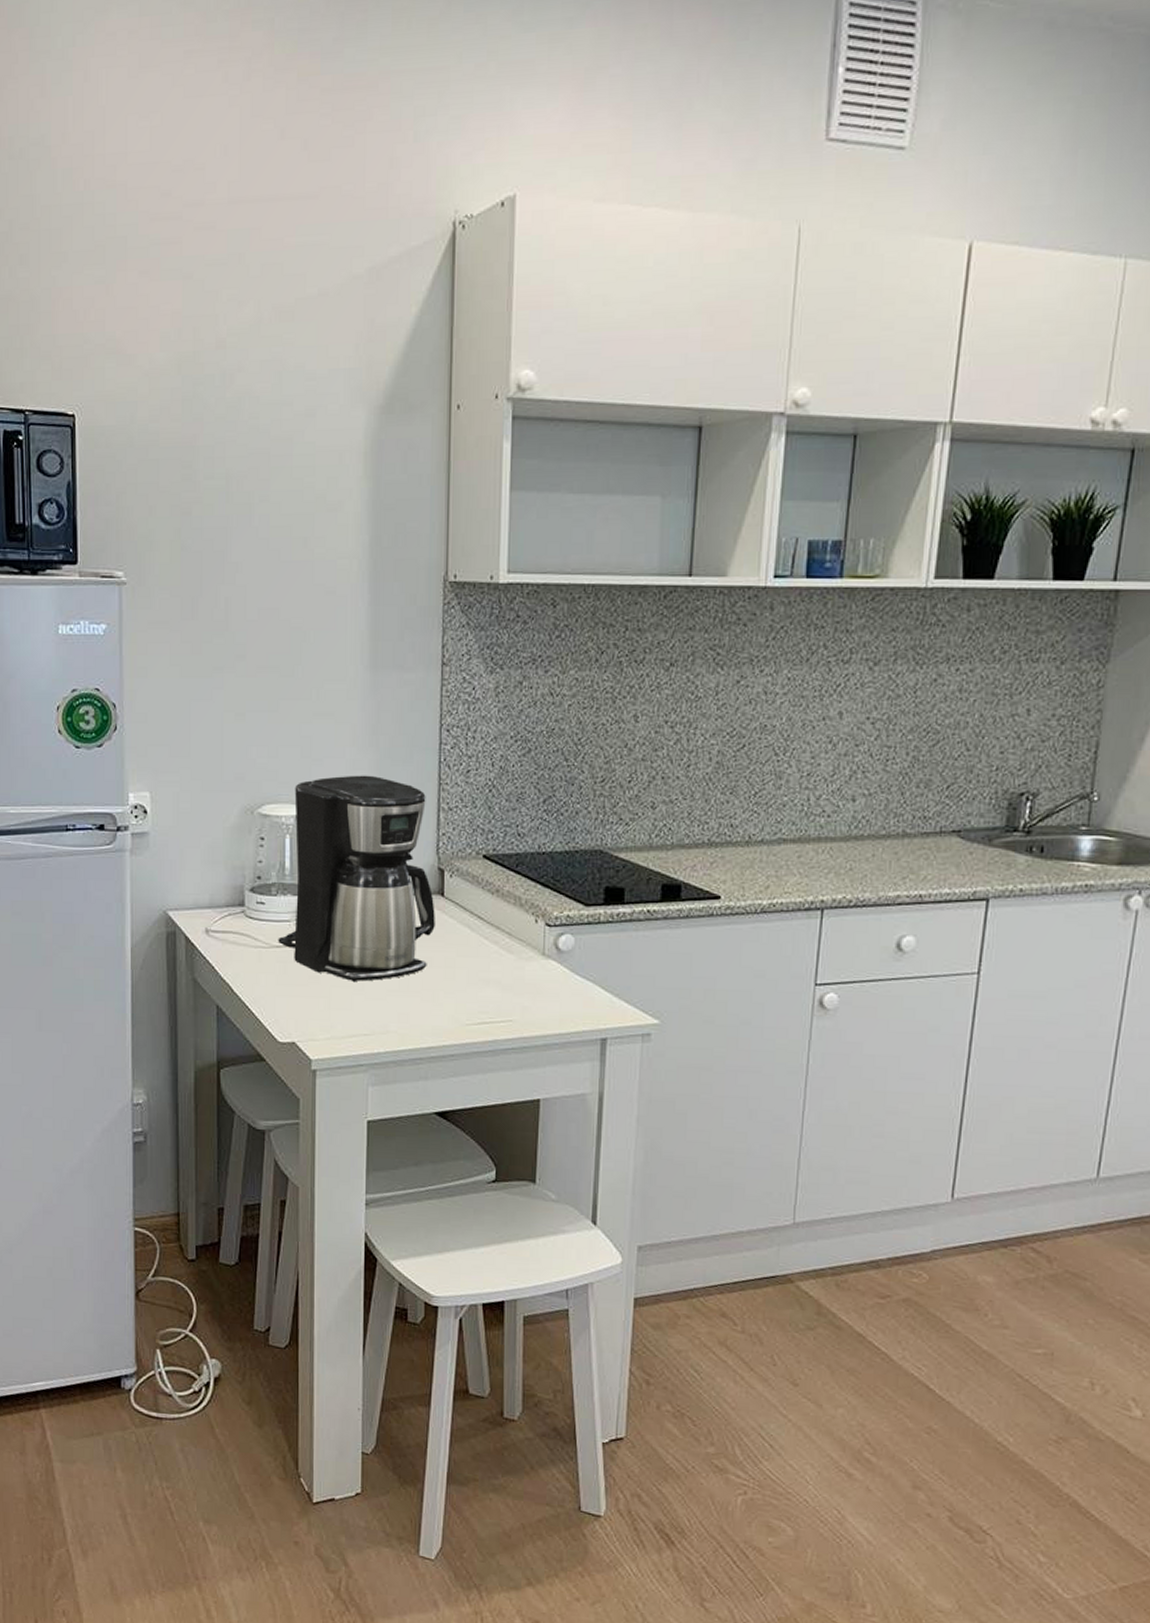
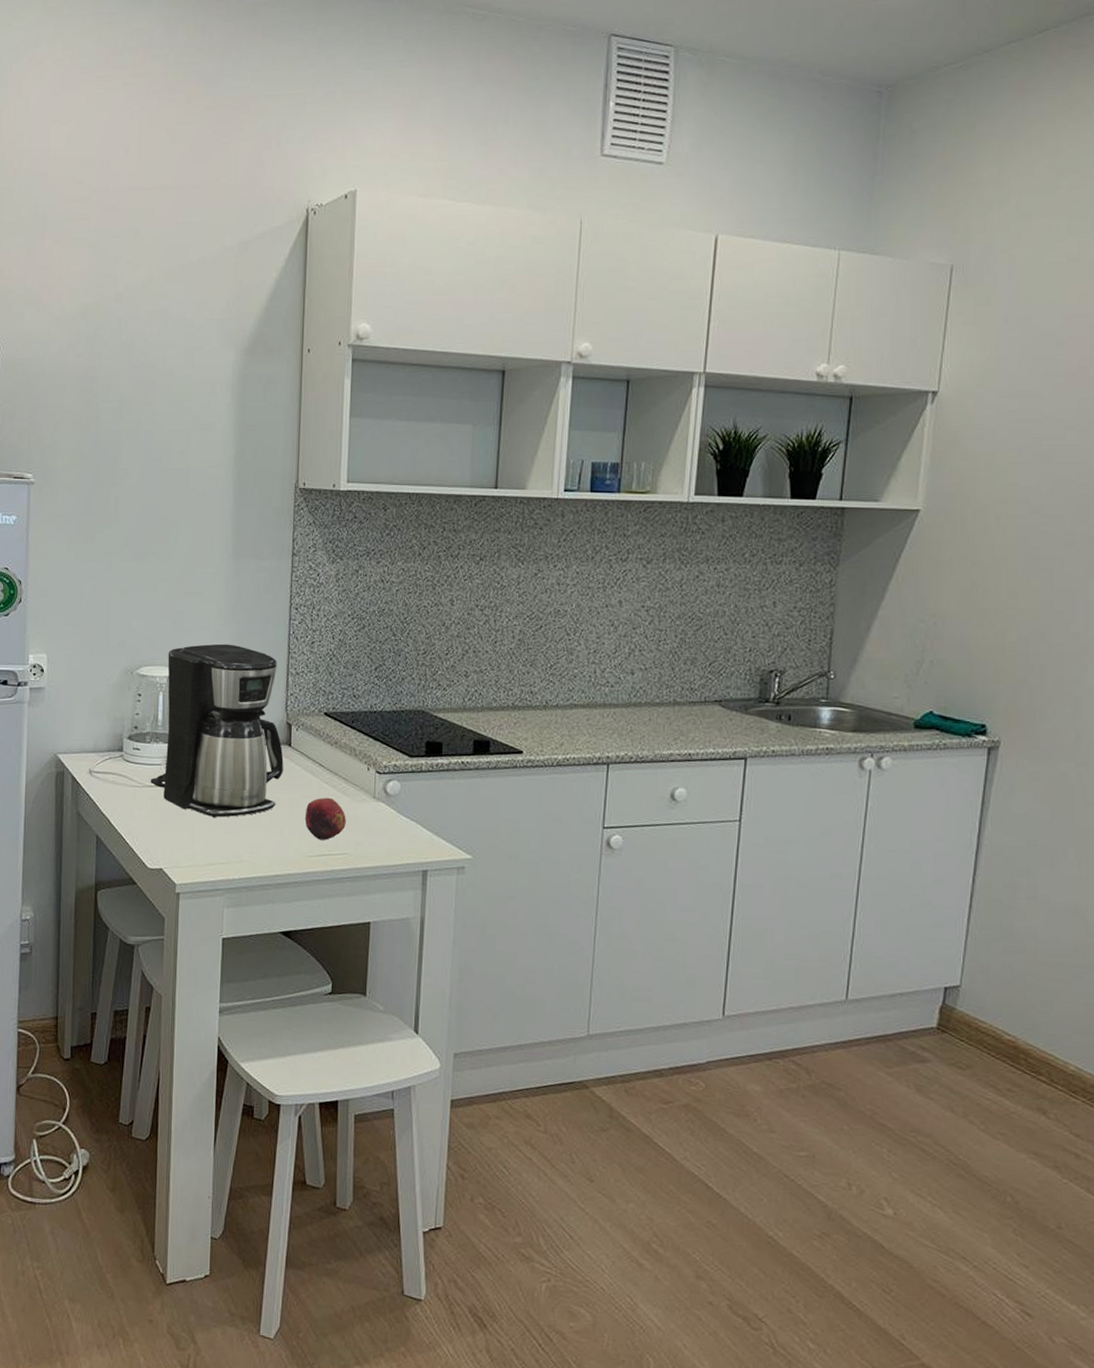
fruit: none [461,955,510,1006] -> present [304,797,346,840]

